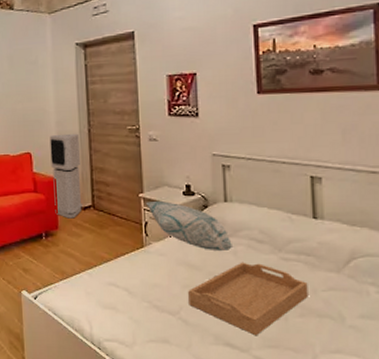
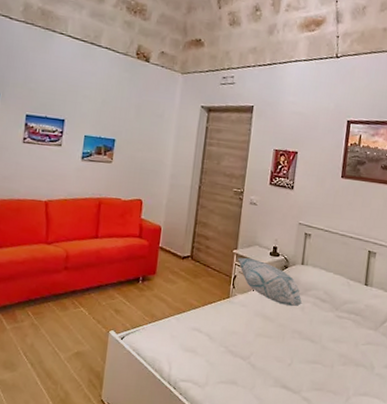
air purifier: present [49,133,84,219] -> none [155,186,190,266]
serving tray: present [188,262,308,336] -> none [259,317,353,380]

